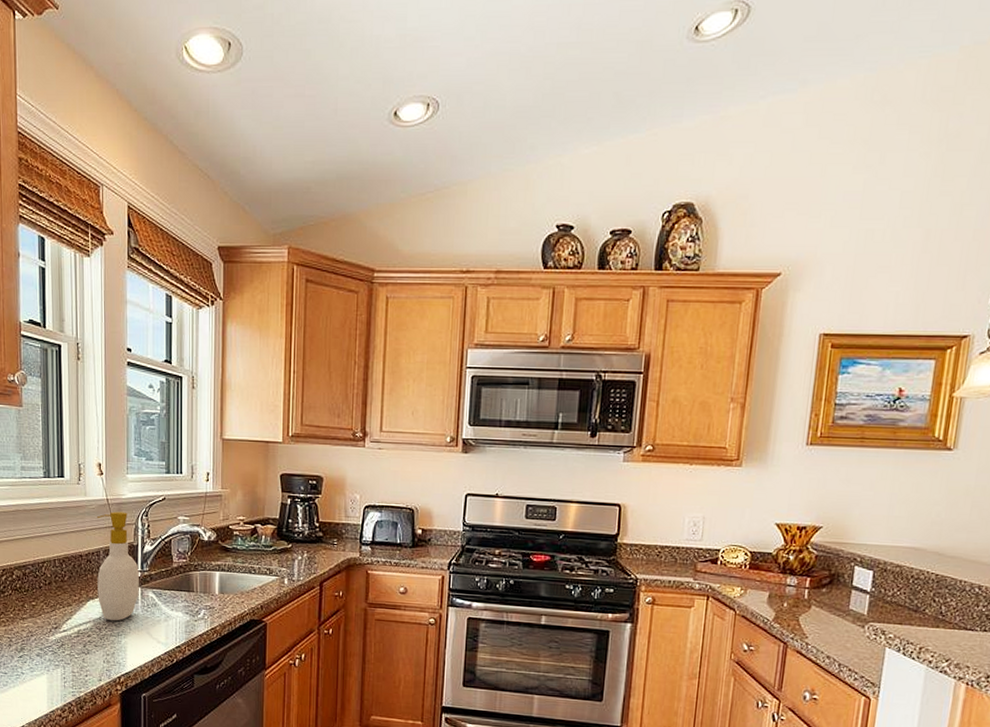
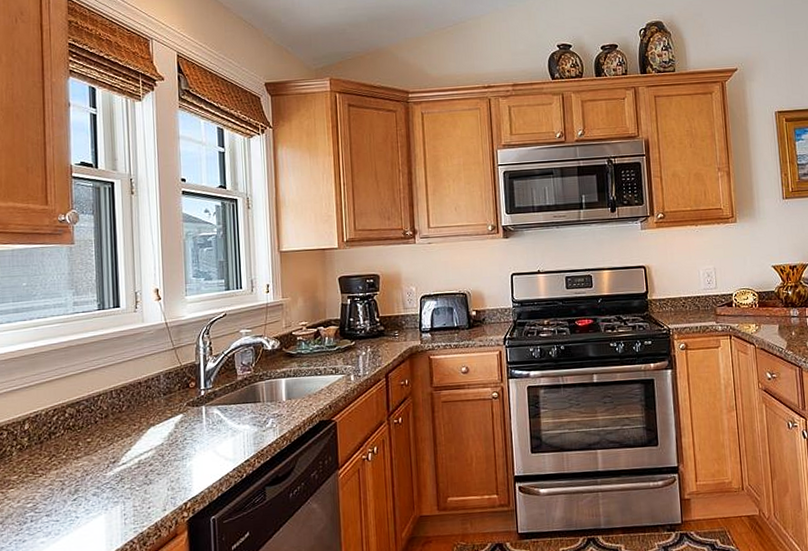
soap bottle: present [97,511,139,622] -> none [156,333,203,446]

